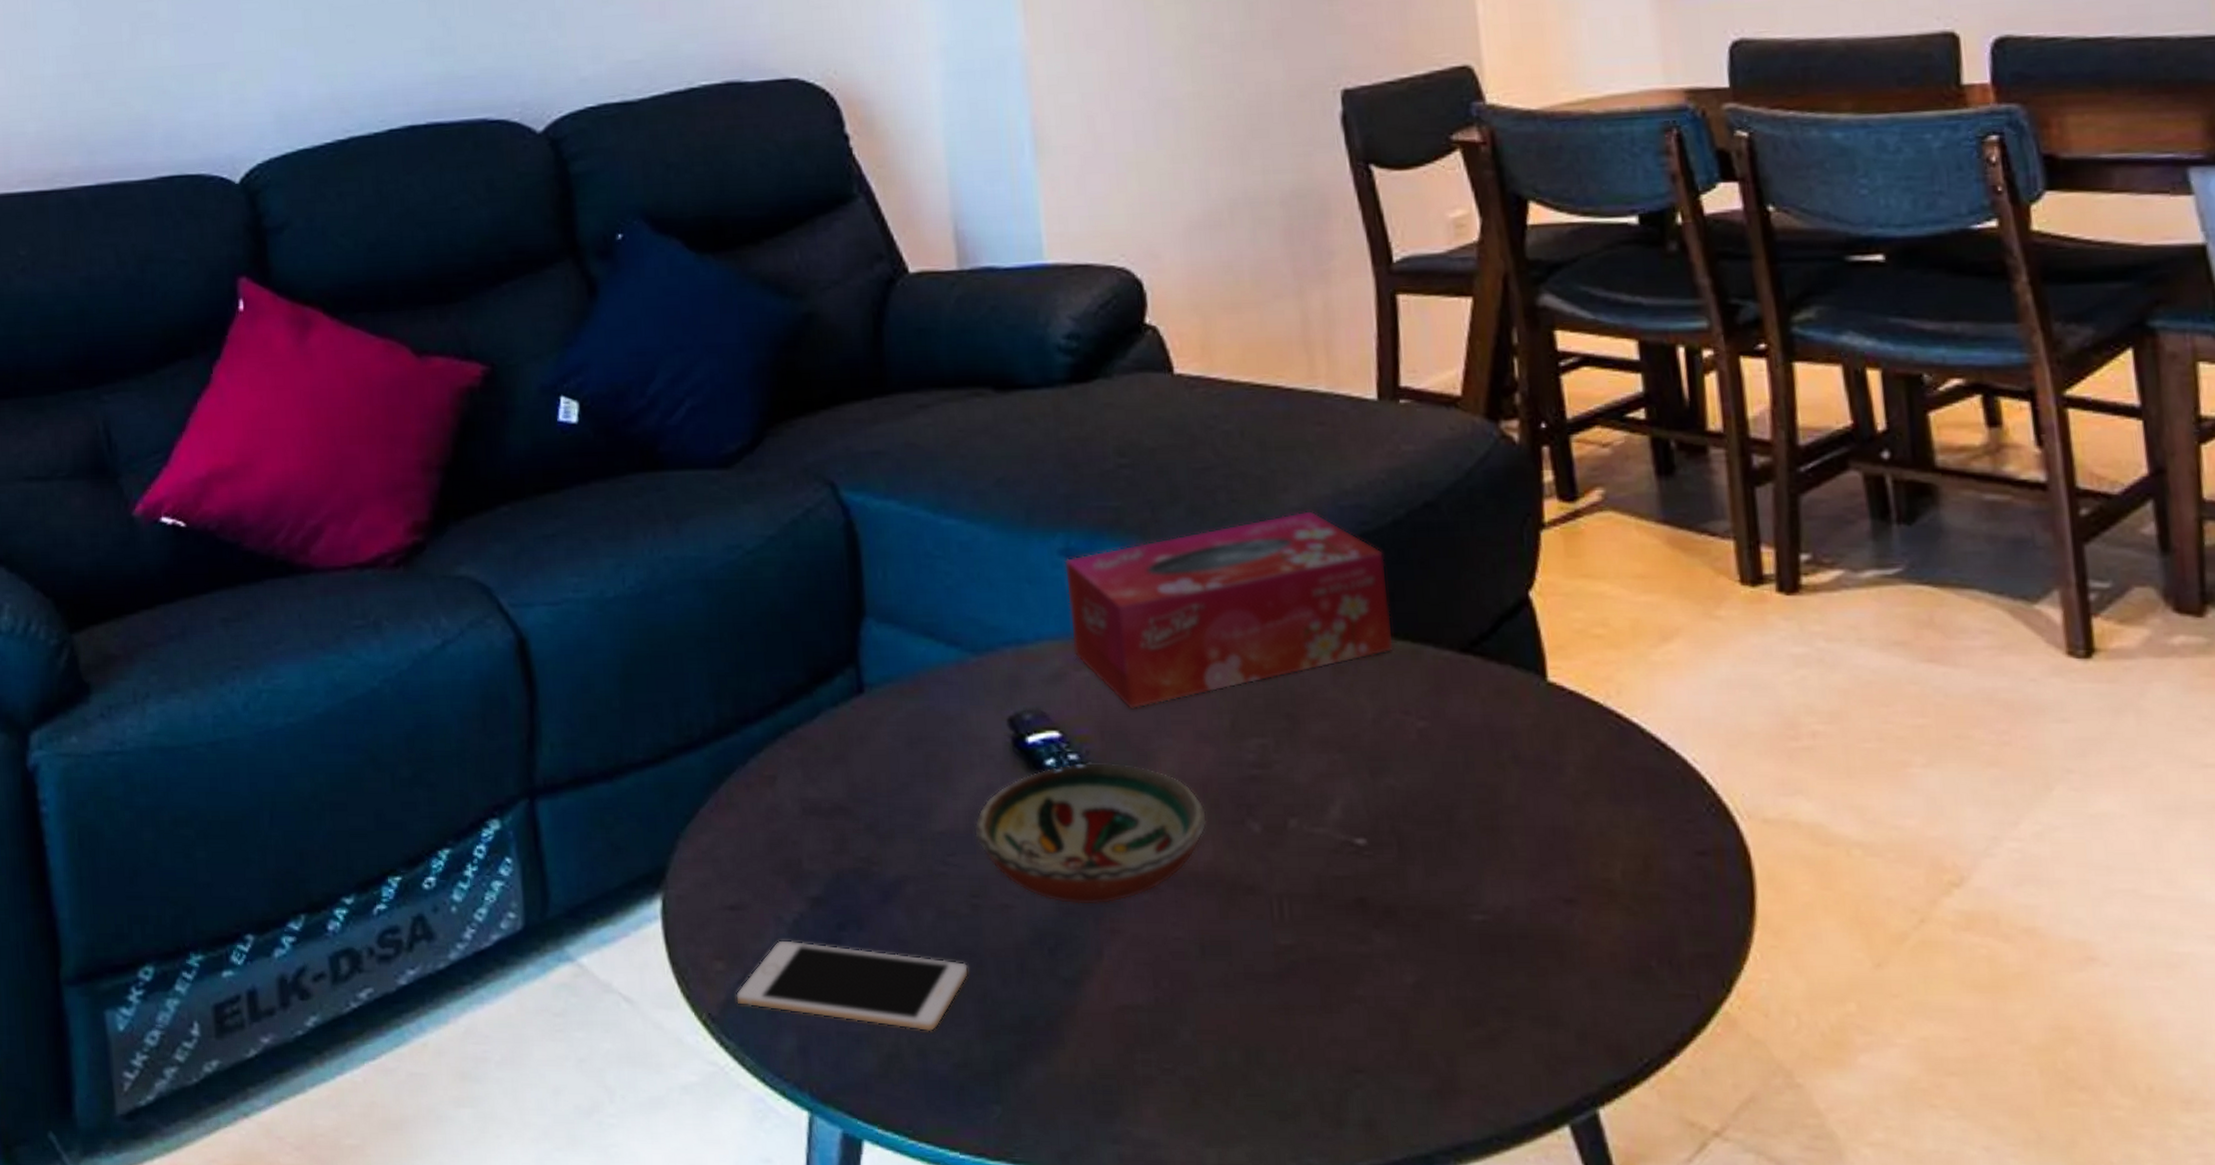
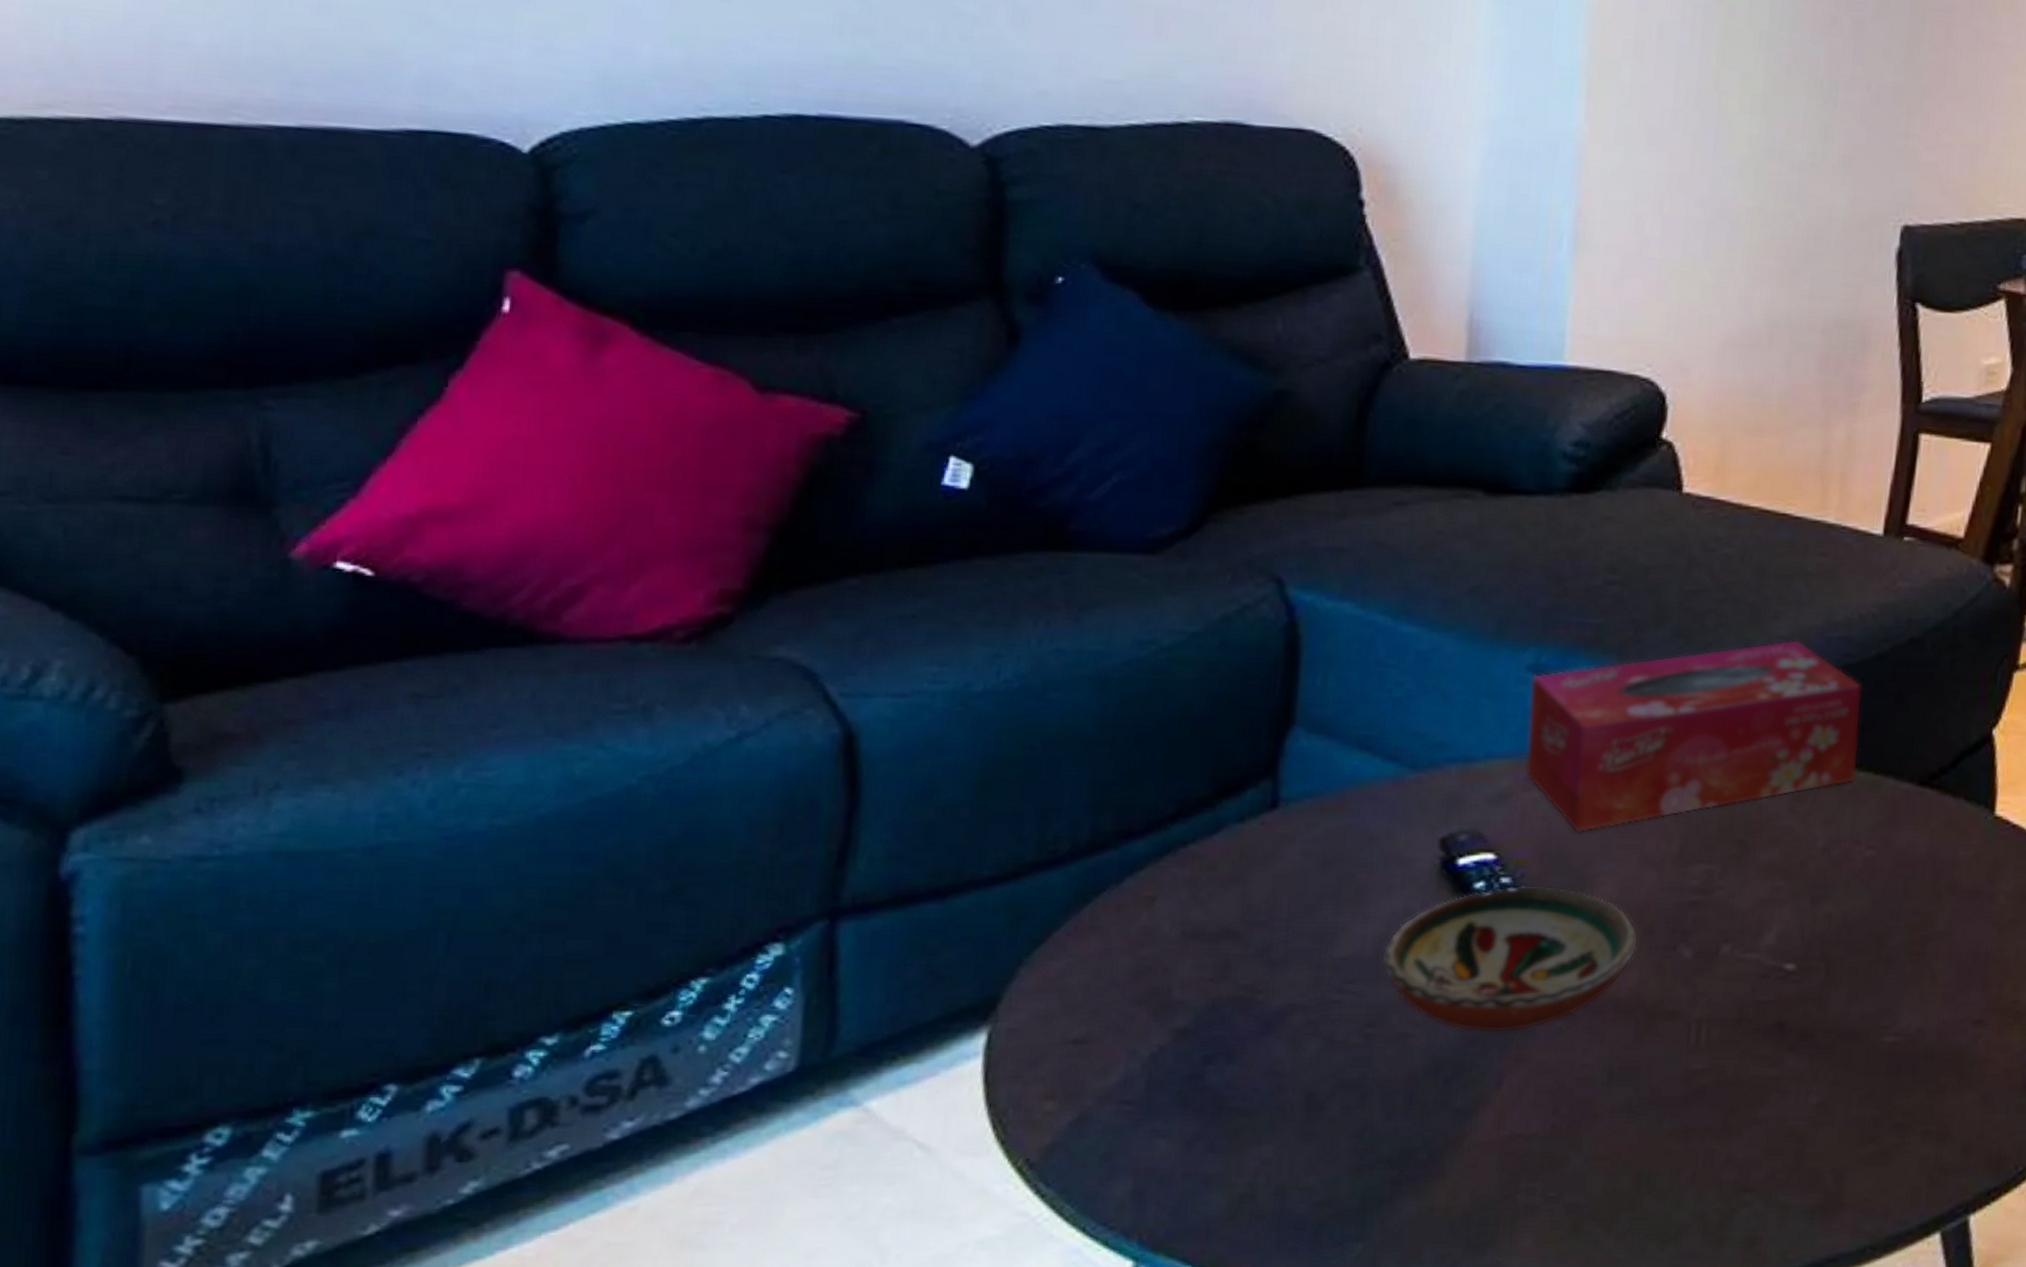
cell phone: present [735,939,969,1032] -> none [1063,1075,1351,1170]

